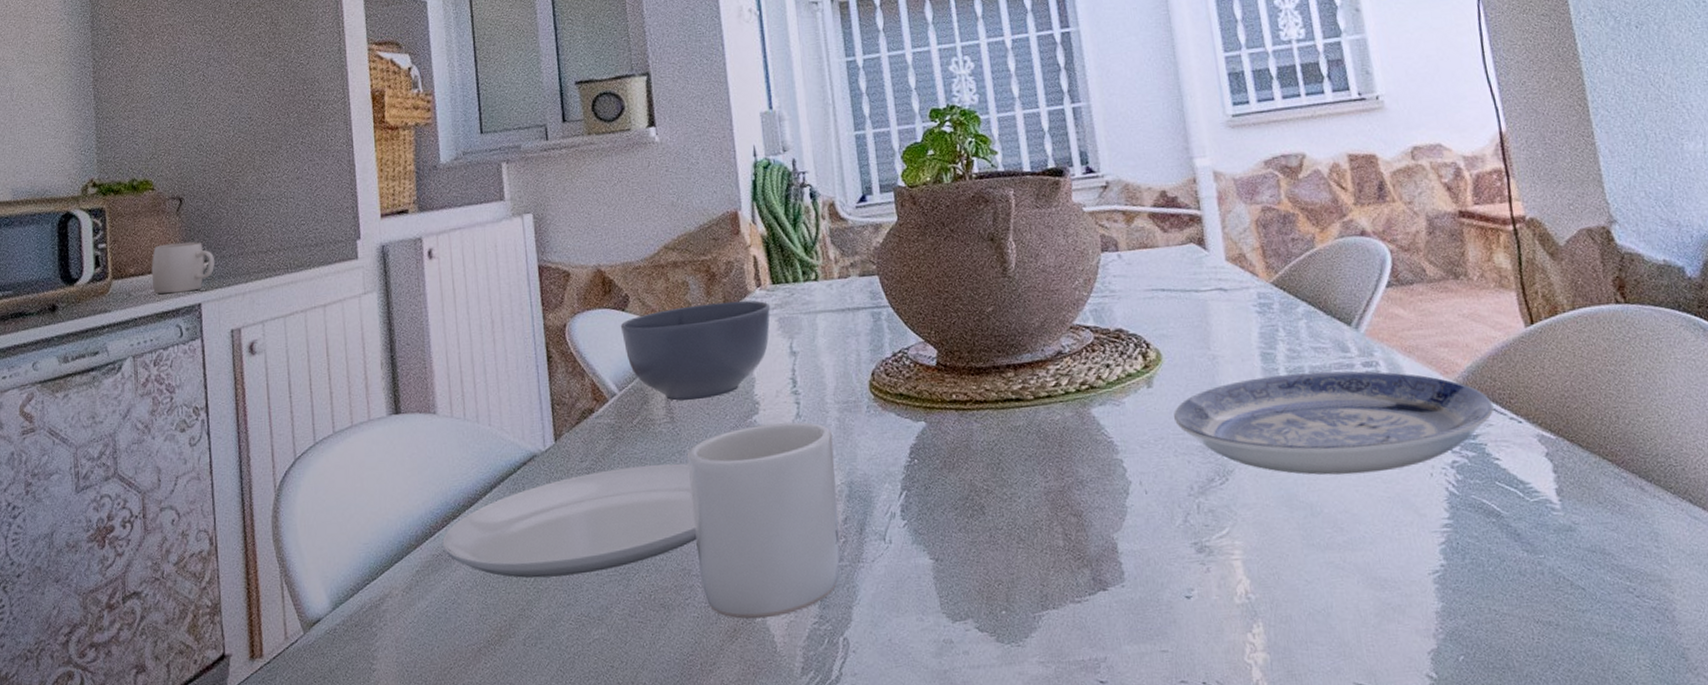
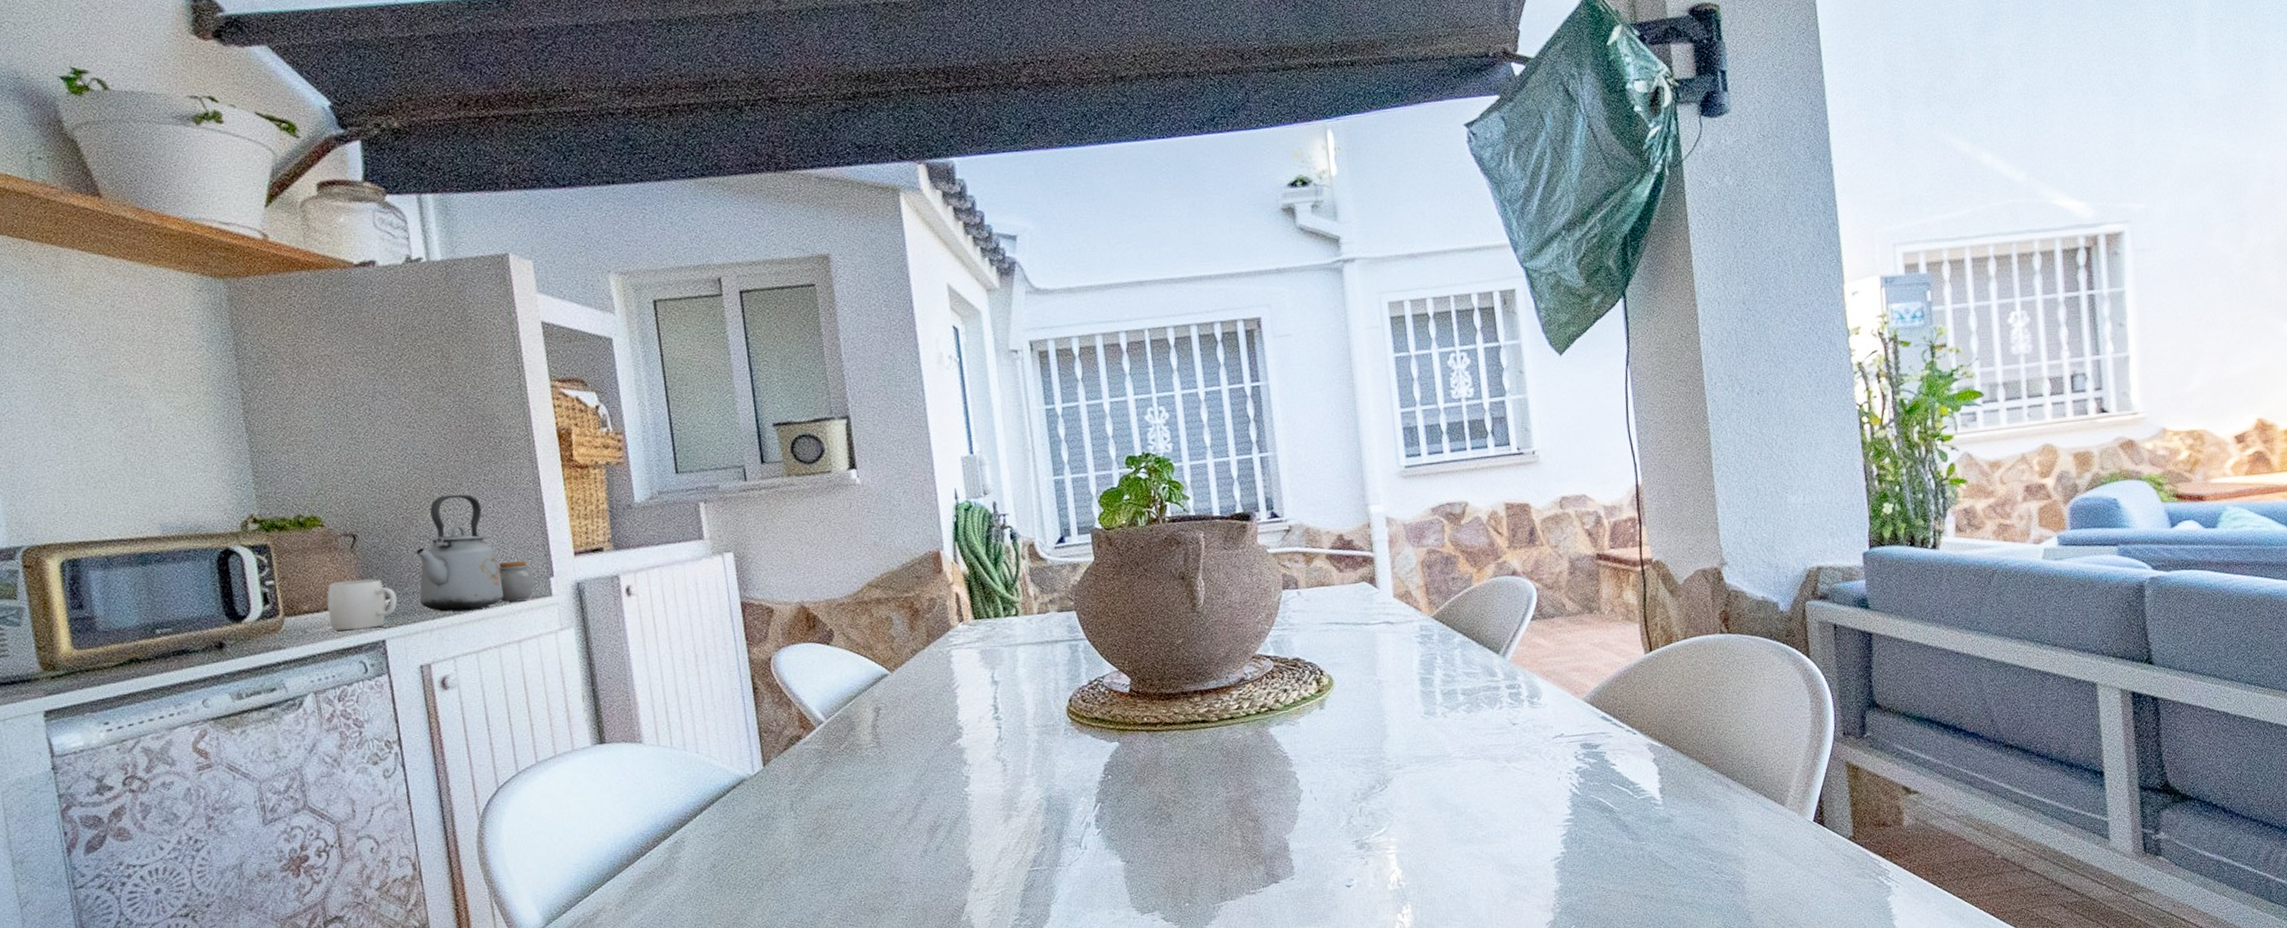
kettle: none [235,157,313,275] -> present [416,494,504,612]
jar: none [309,223,343,265] -> present [498,560,536,602]
plate: present [442,463,697,578] -> none [654,783,905,891]
bowl: present [620,300,771,401] -> none [825,634,973,728]
mug: present [686,421,840,620] -> none [893,744,1040,919]
plate: present [1173,371,1494,475] -> none [1341,692,1614,781]

